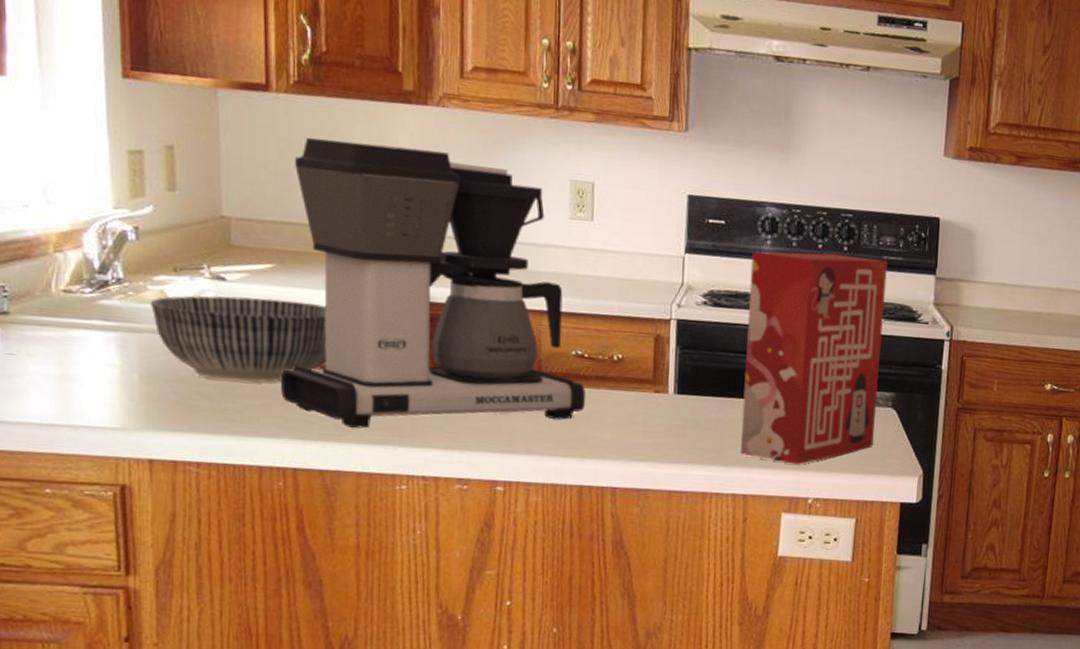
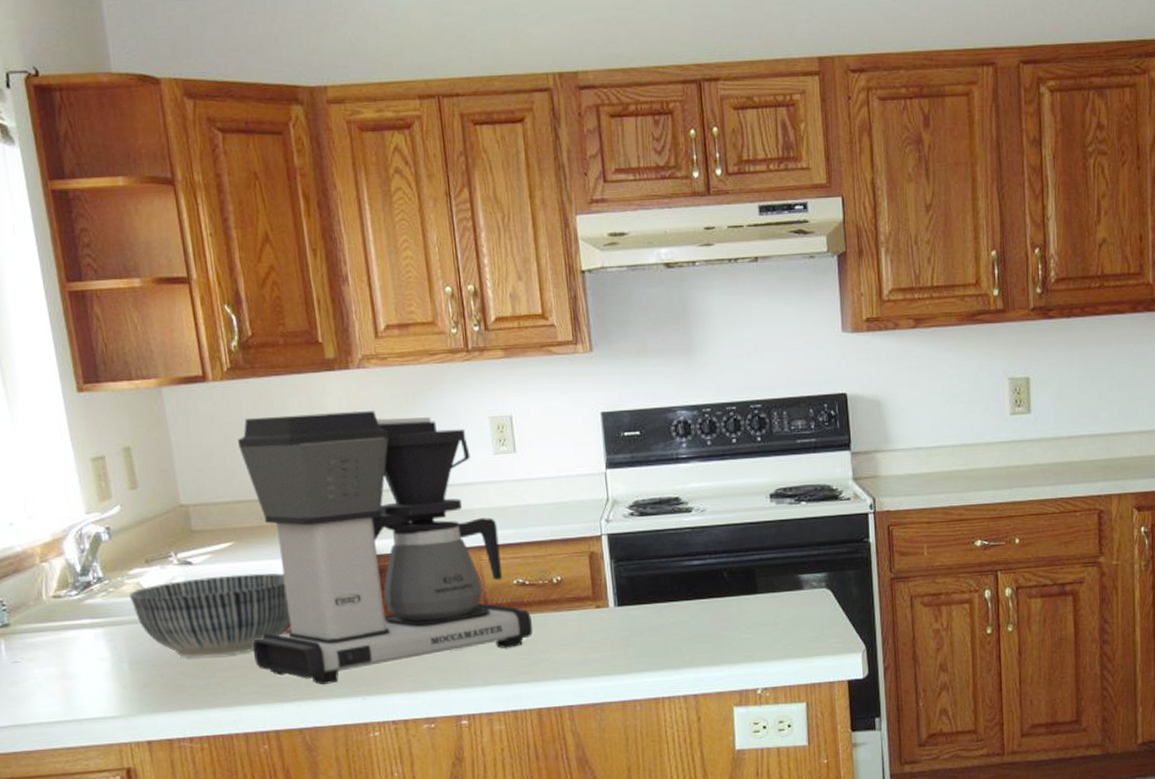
cereal box: present [740,251,888,465] -> none [670,444,813,658]

